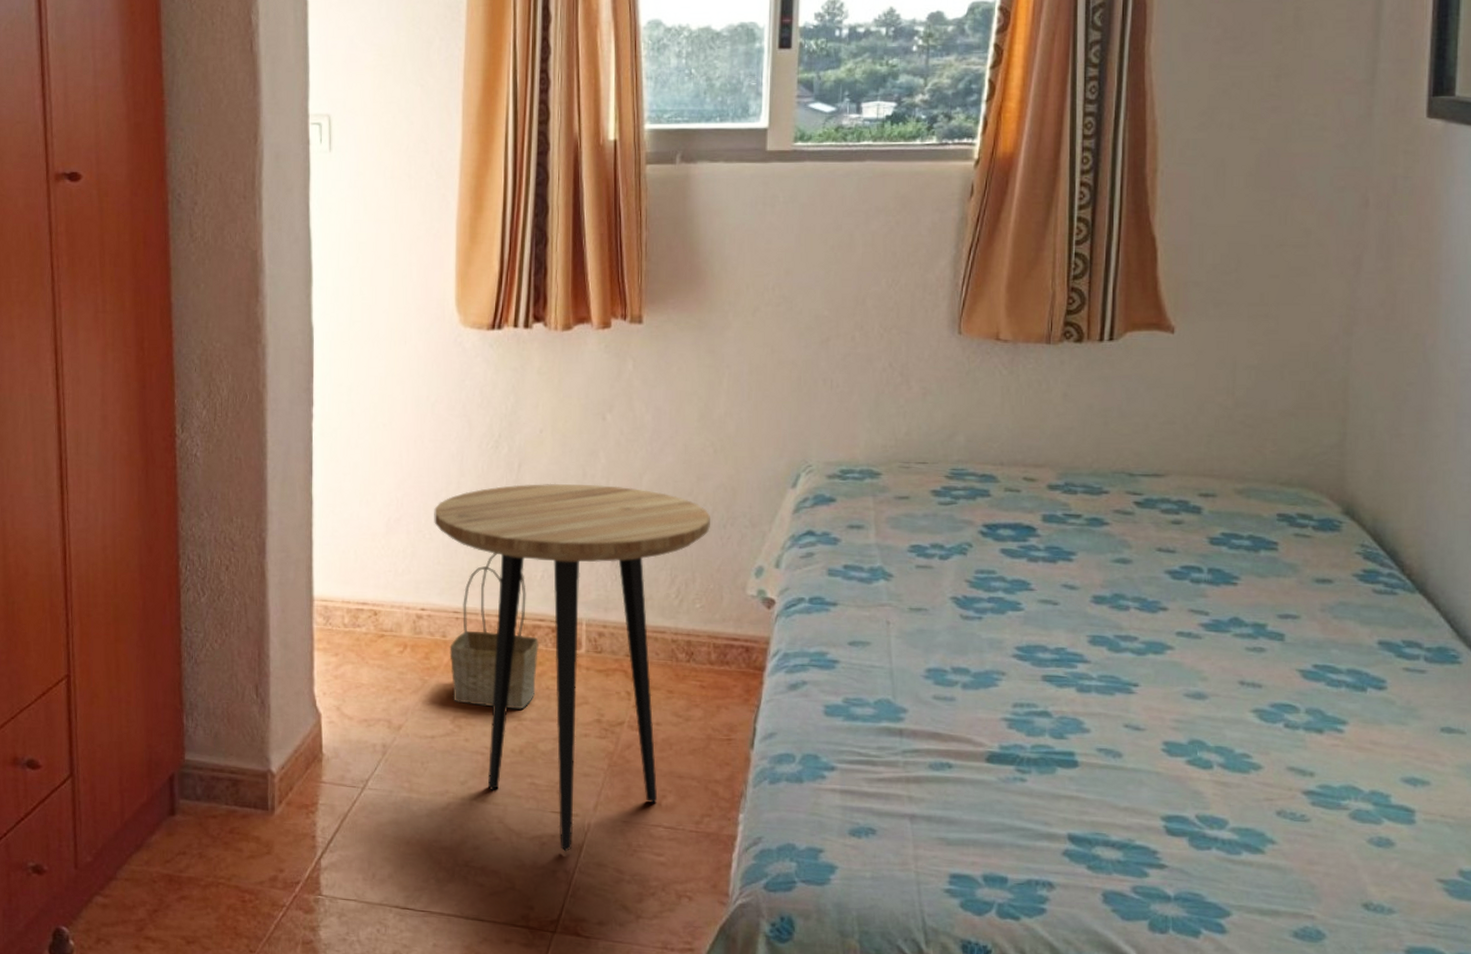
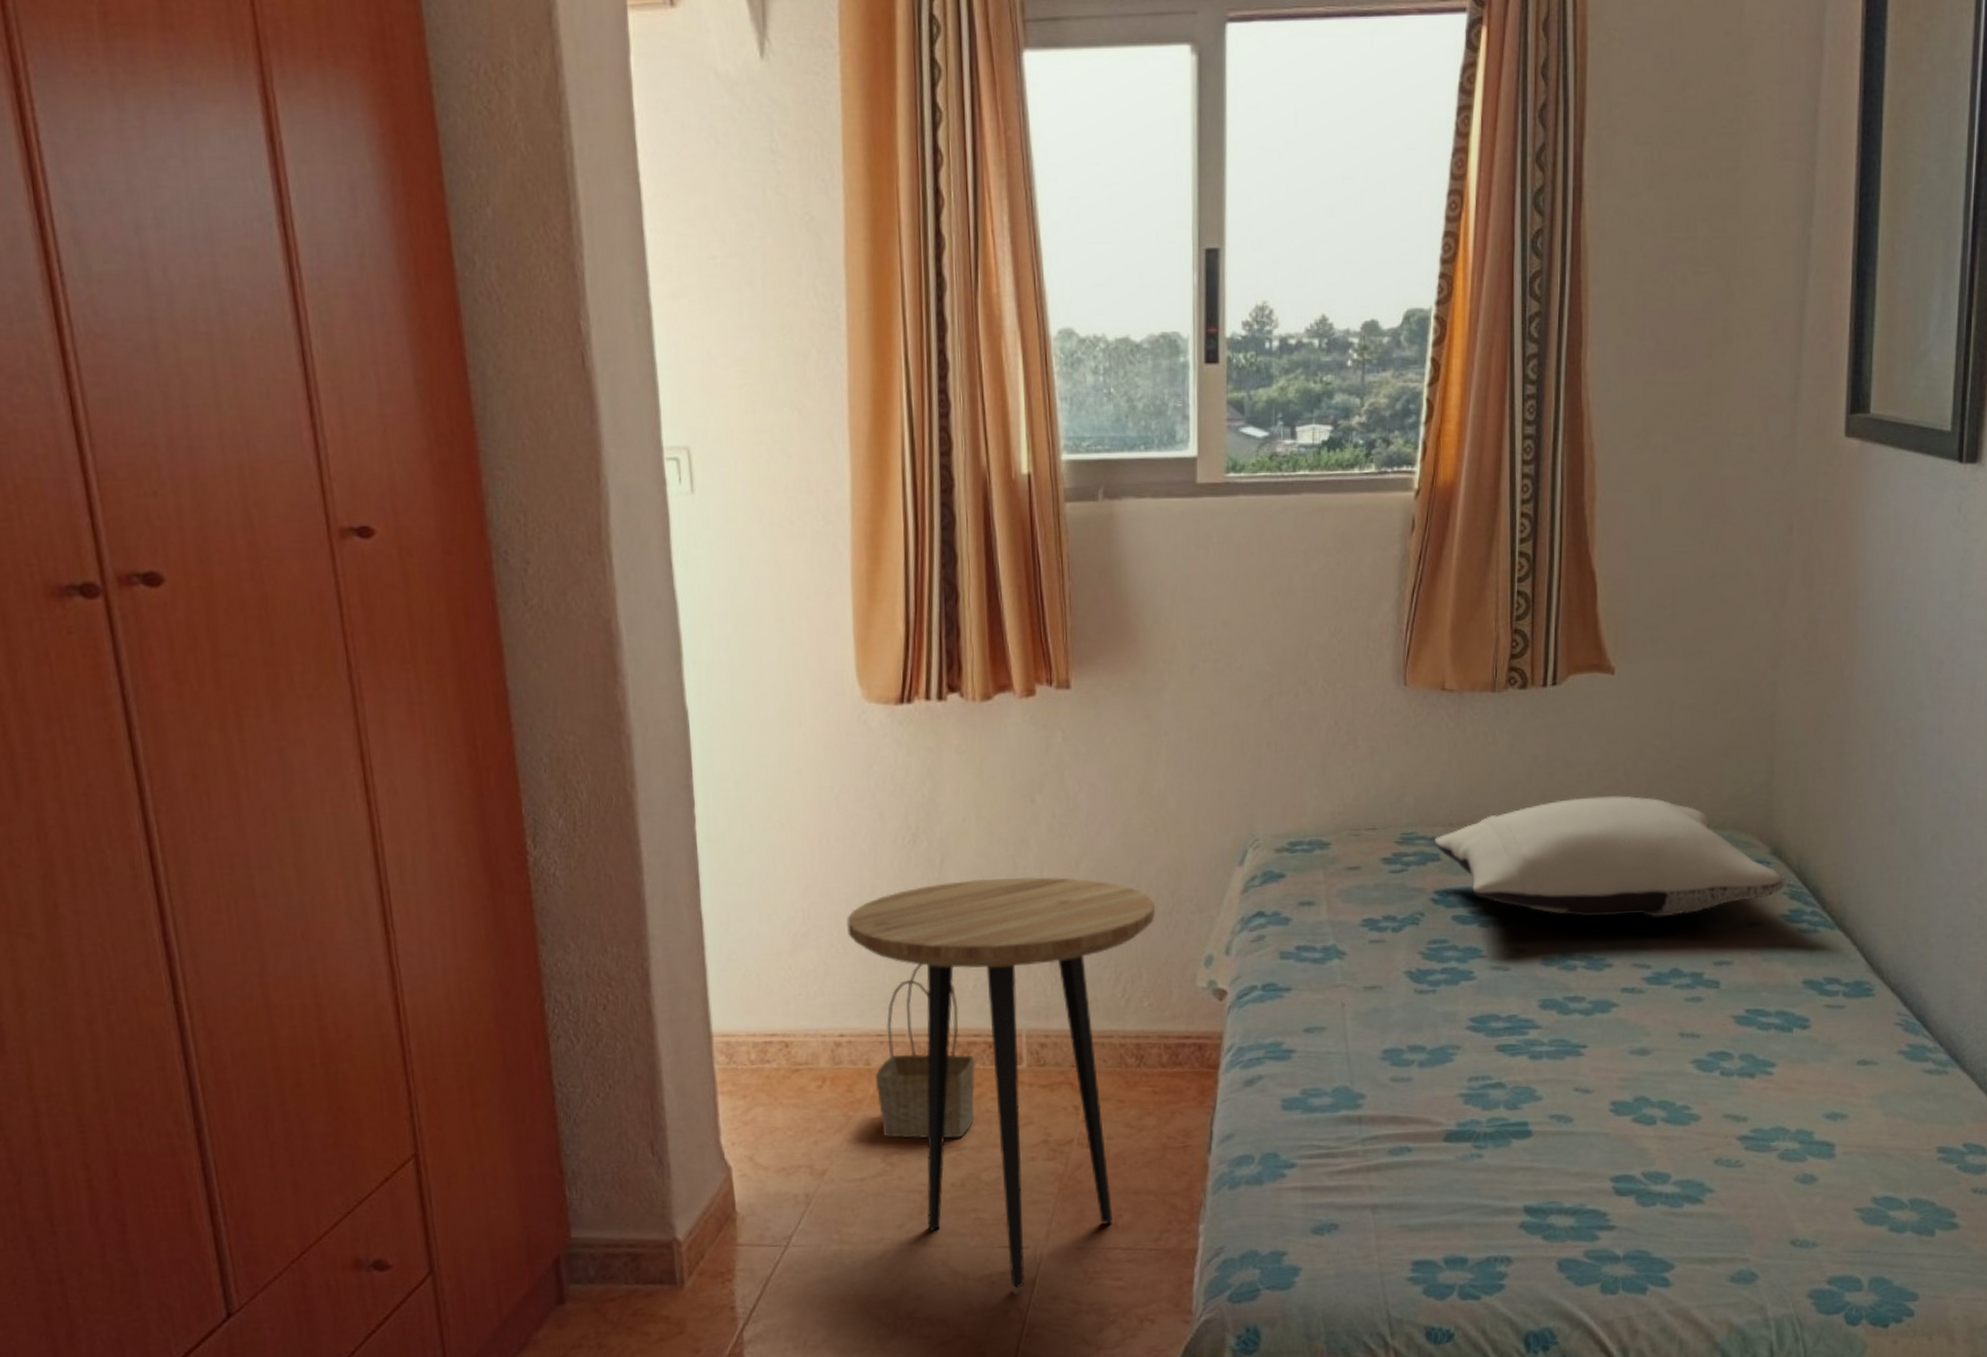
pillow: none [983,446,1360,567] -> present [1433,795,1786,918]

